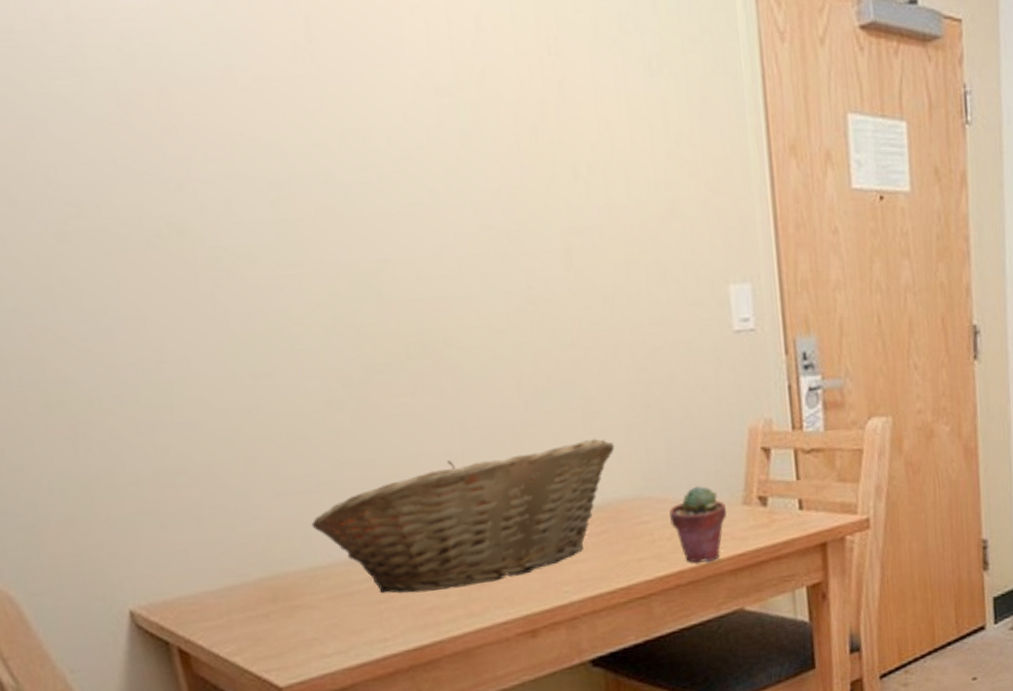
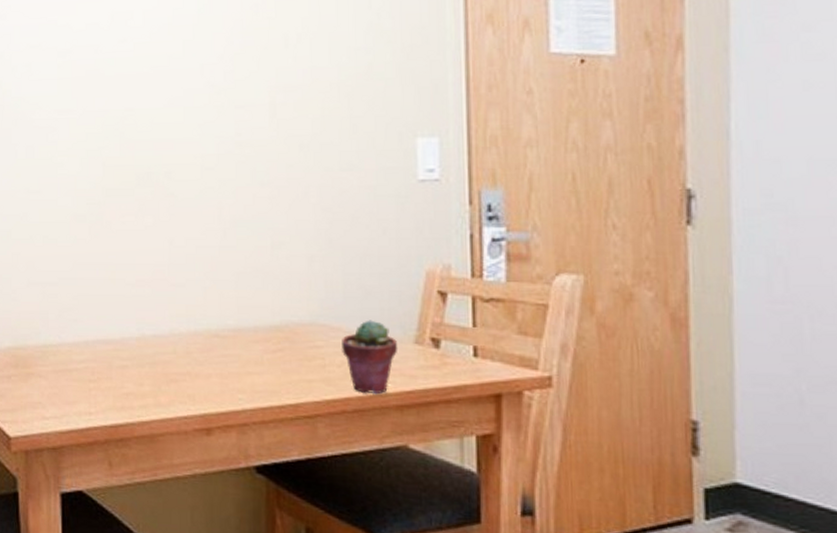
fruit basket: present [311,438,615,594] -> none [50,265,297,380]

